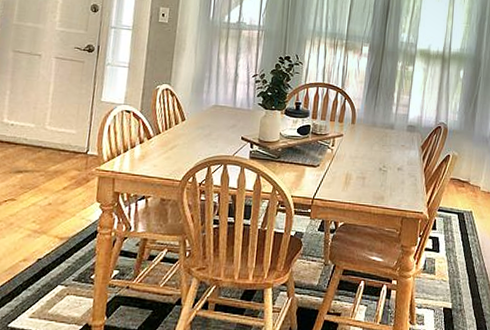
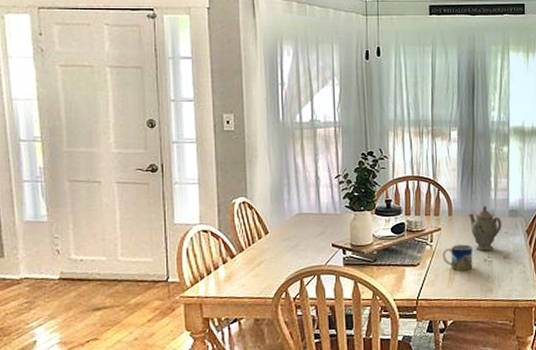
mug: none [341,151,370,176] -> present [442,244,473,271]
teapot: none [370,118,400,161] -> present [468,205,502,251]

